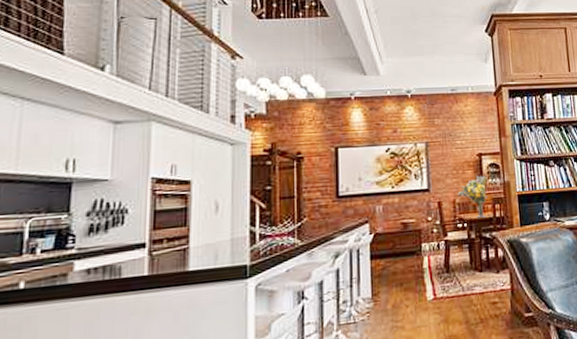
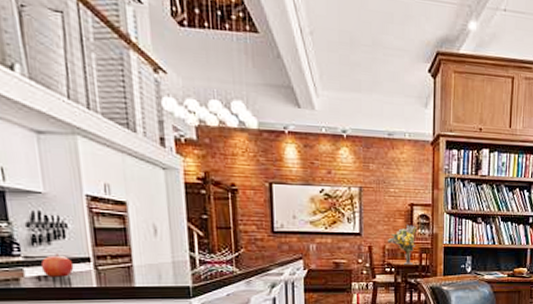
fruit: none [92,242,128,269] -> present [40,253,74,277]

